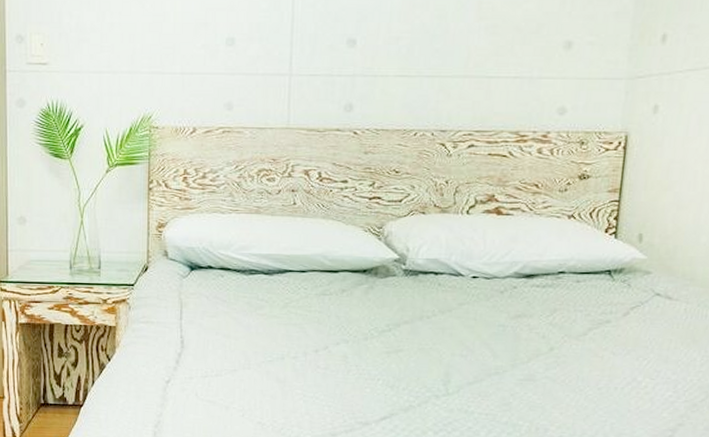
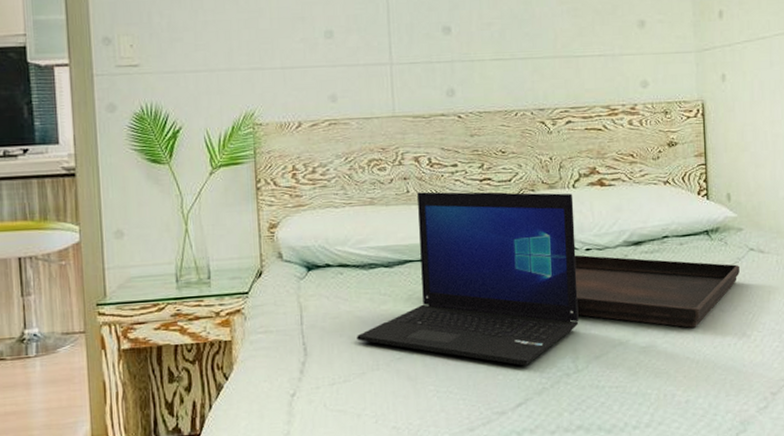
laptop: none [232,205,466,383] -> present [357,191,579,366]
serving tray: none [454,281,641,367] -> present [575,255,740,328]

